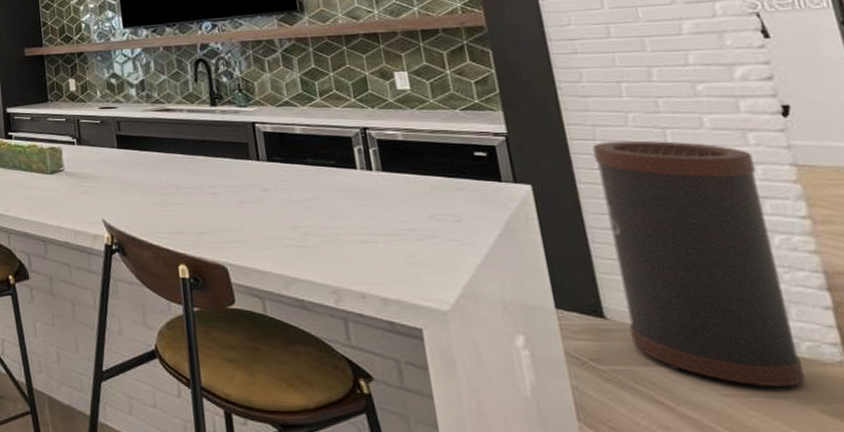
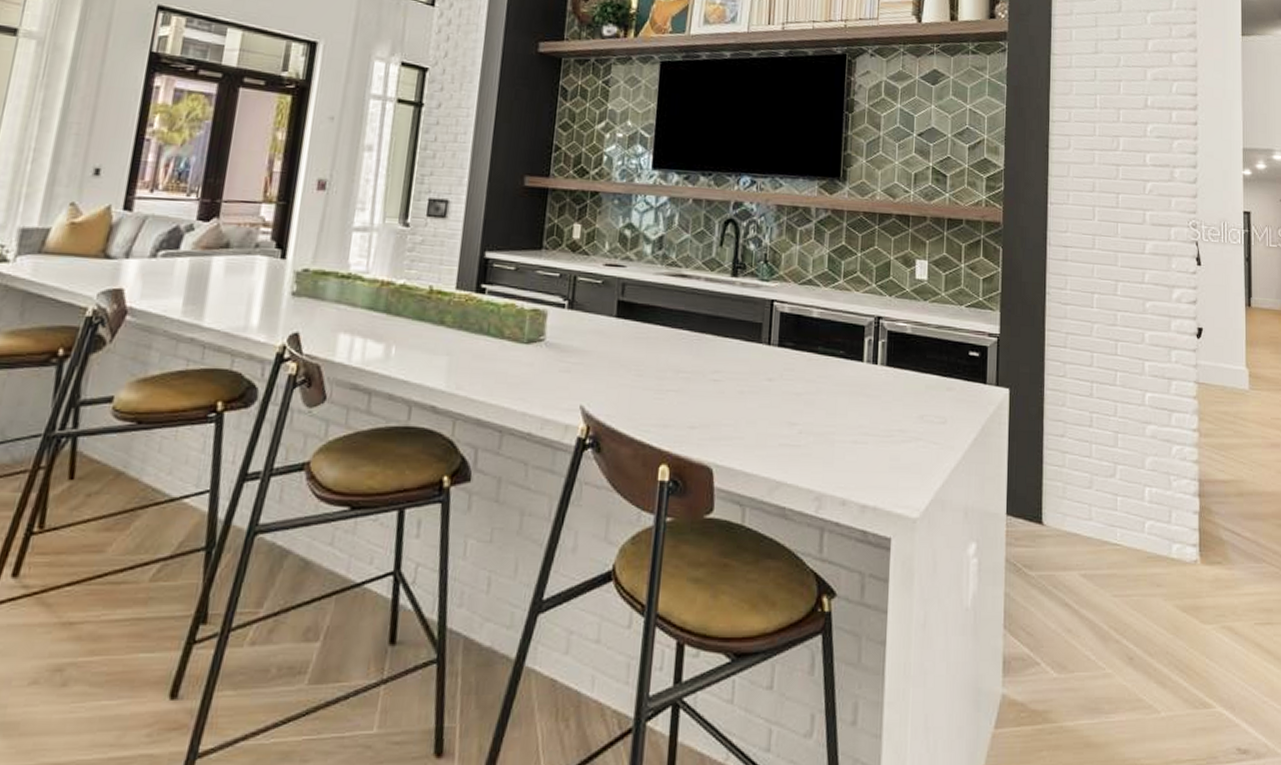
trash can: present [592,140,805,387] -> none [1059,350,1171,586]

